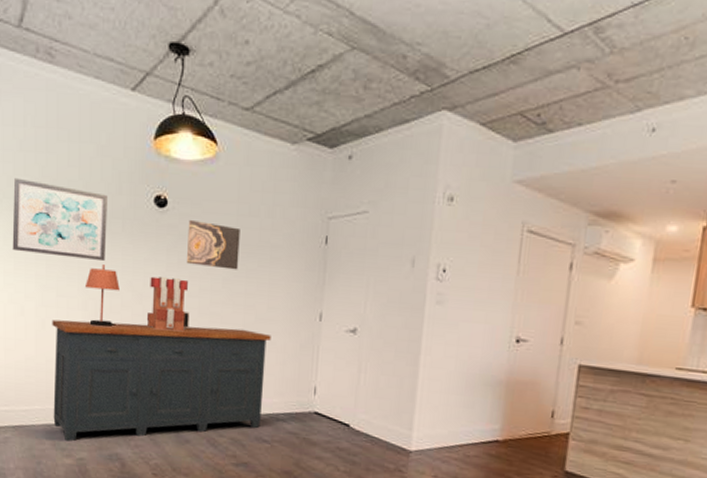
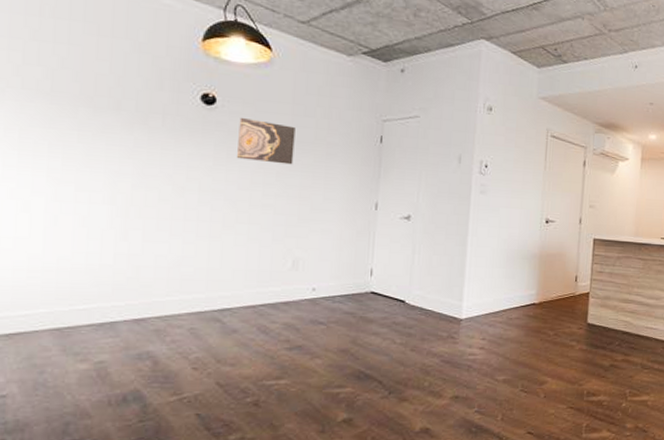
wall art: present [12,177,107,262] -> none [16,67,145,156]
sideboard: present [52,319,271,442] -> none [64,215,327,344]
table lamp: present [86,265,120,328] -> none [114,158,157,222]
decorative sculpture: present [146,276,190,331] -> none [189,170,239,223]

